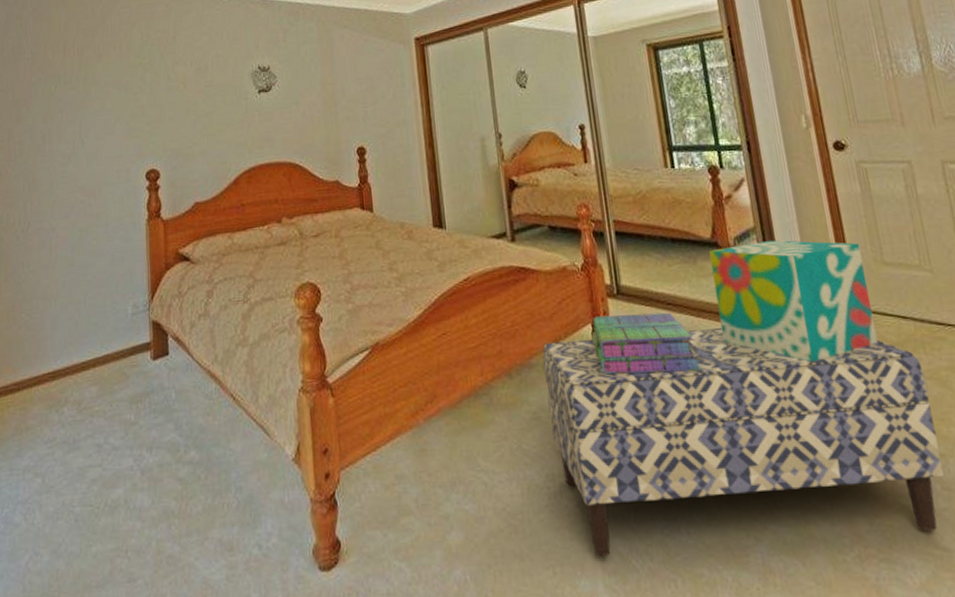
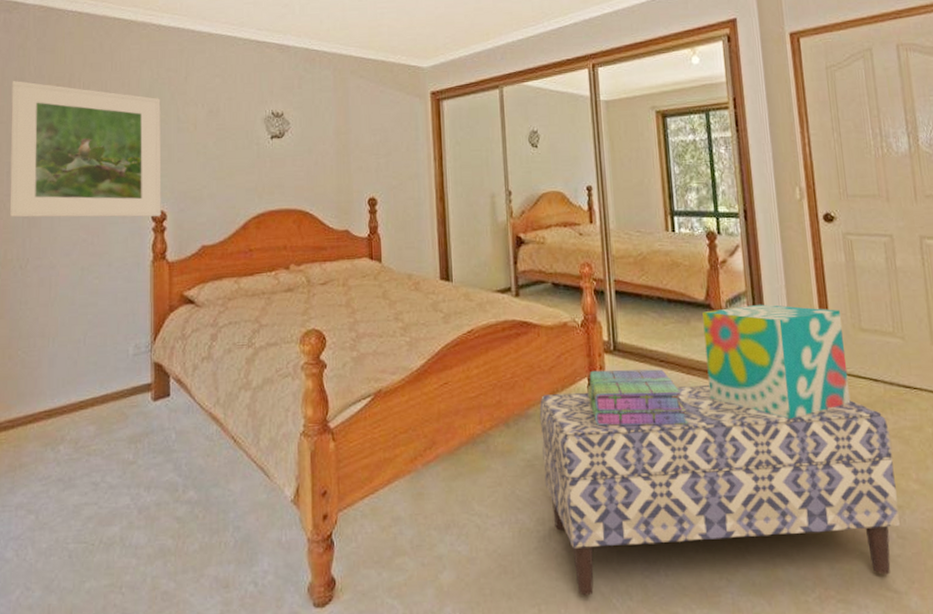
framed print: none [10,49,155,182] -> present [9,81,162,218]

